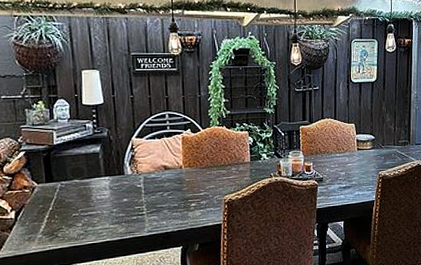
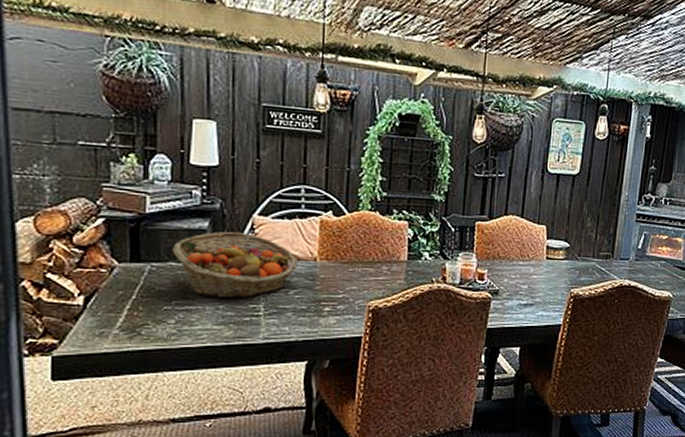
fruit basket: none [75,152,168,204] -> present [172,232,298,299]

